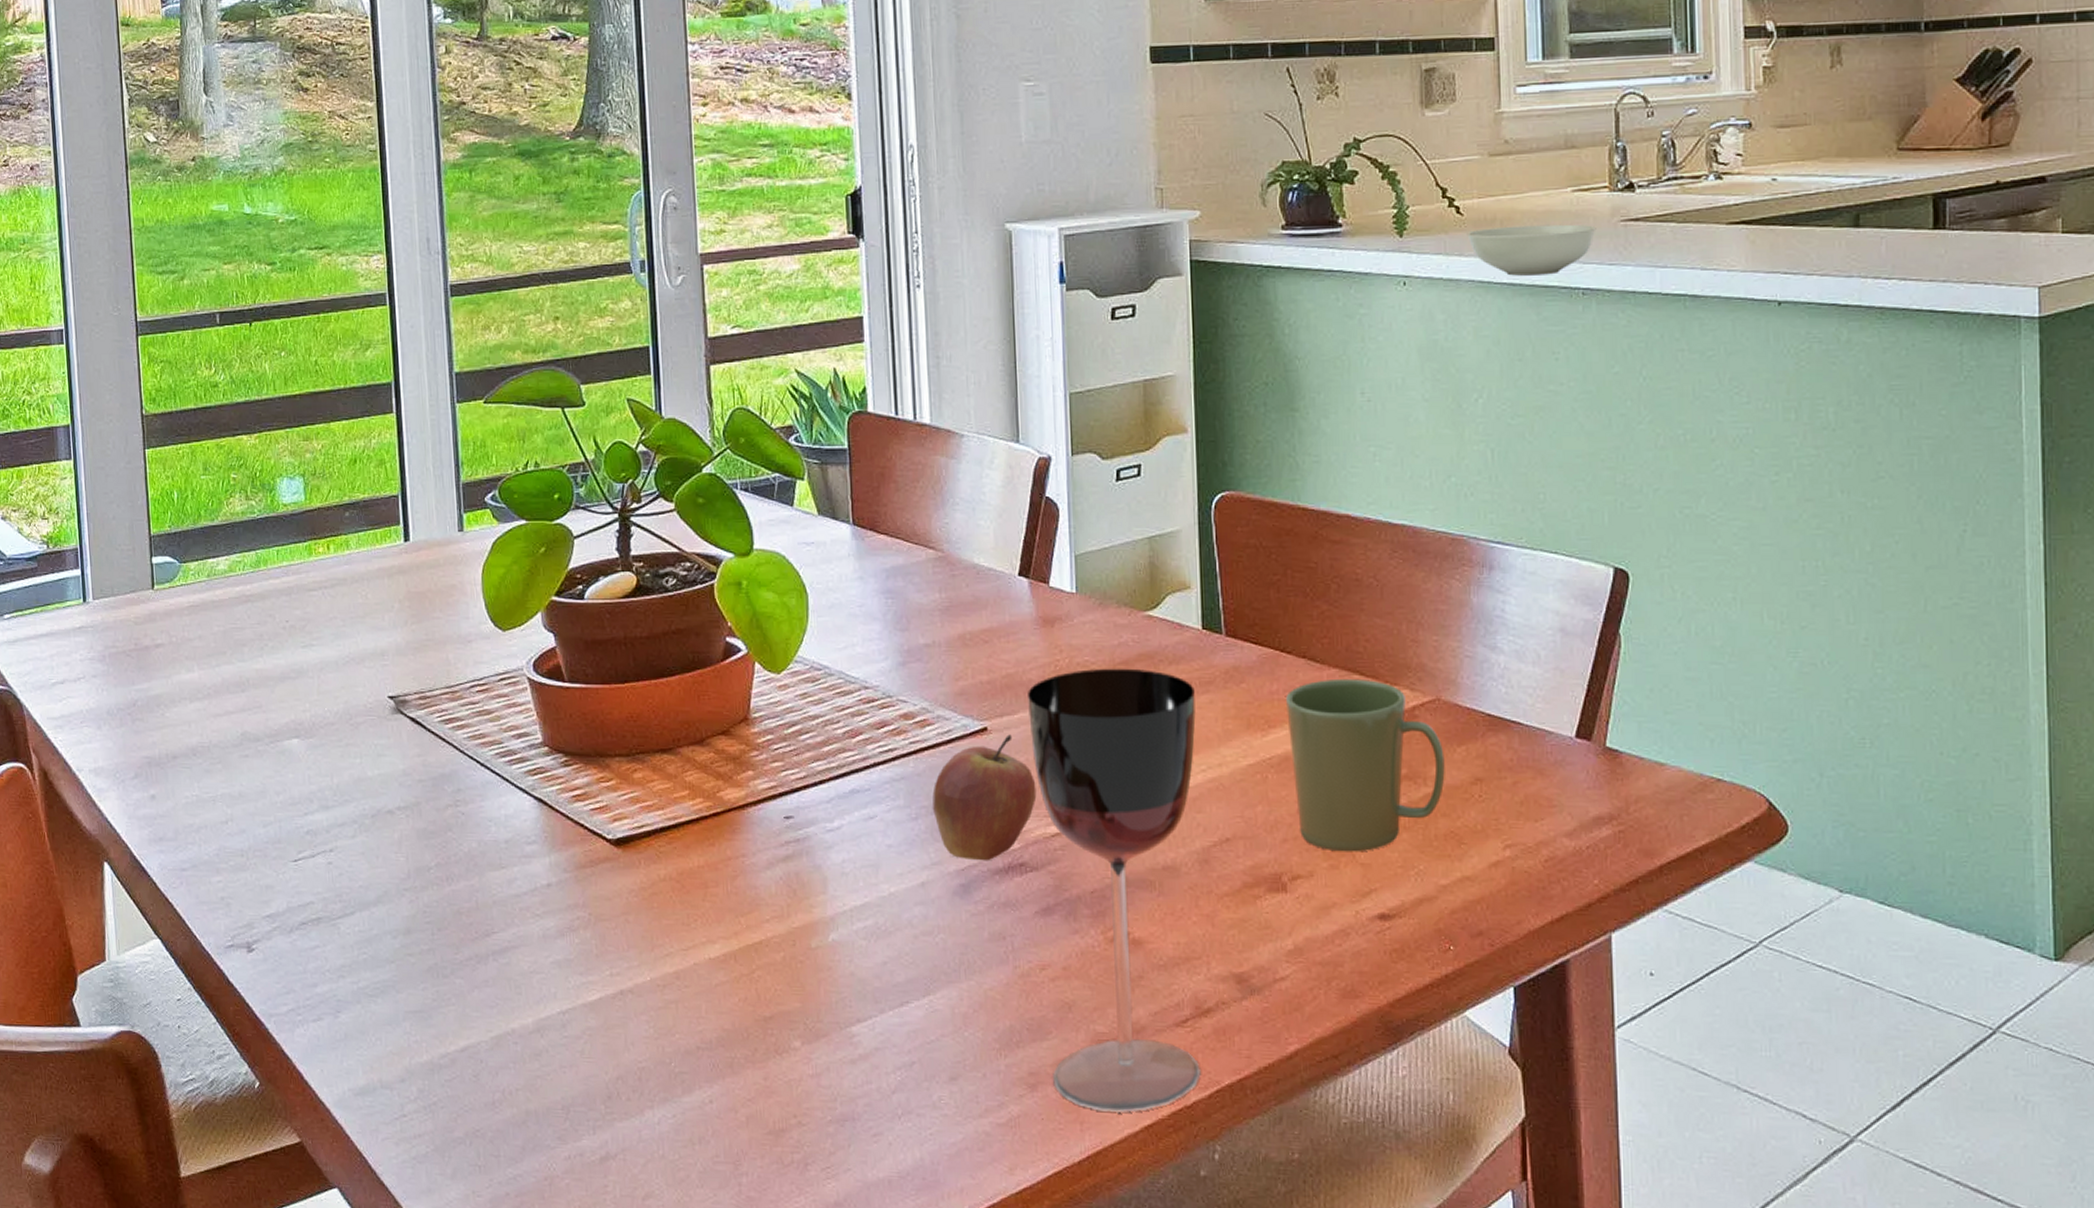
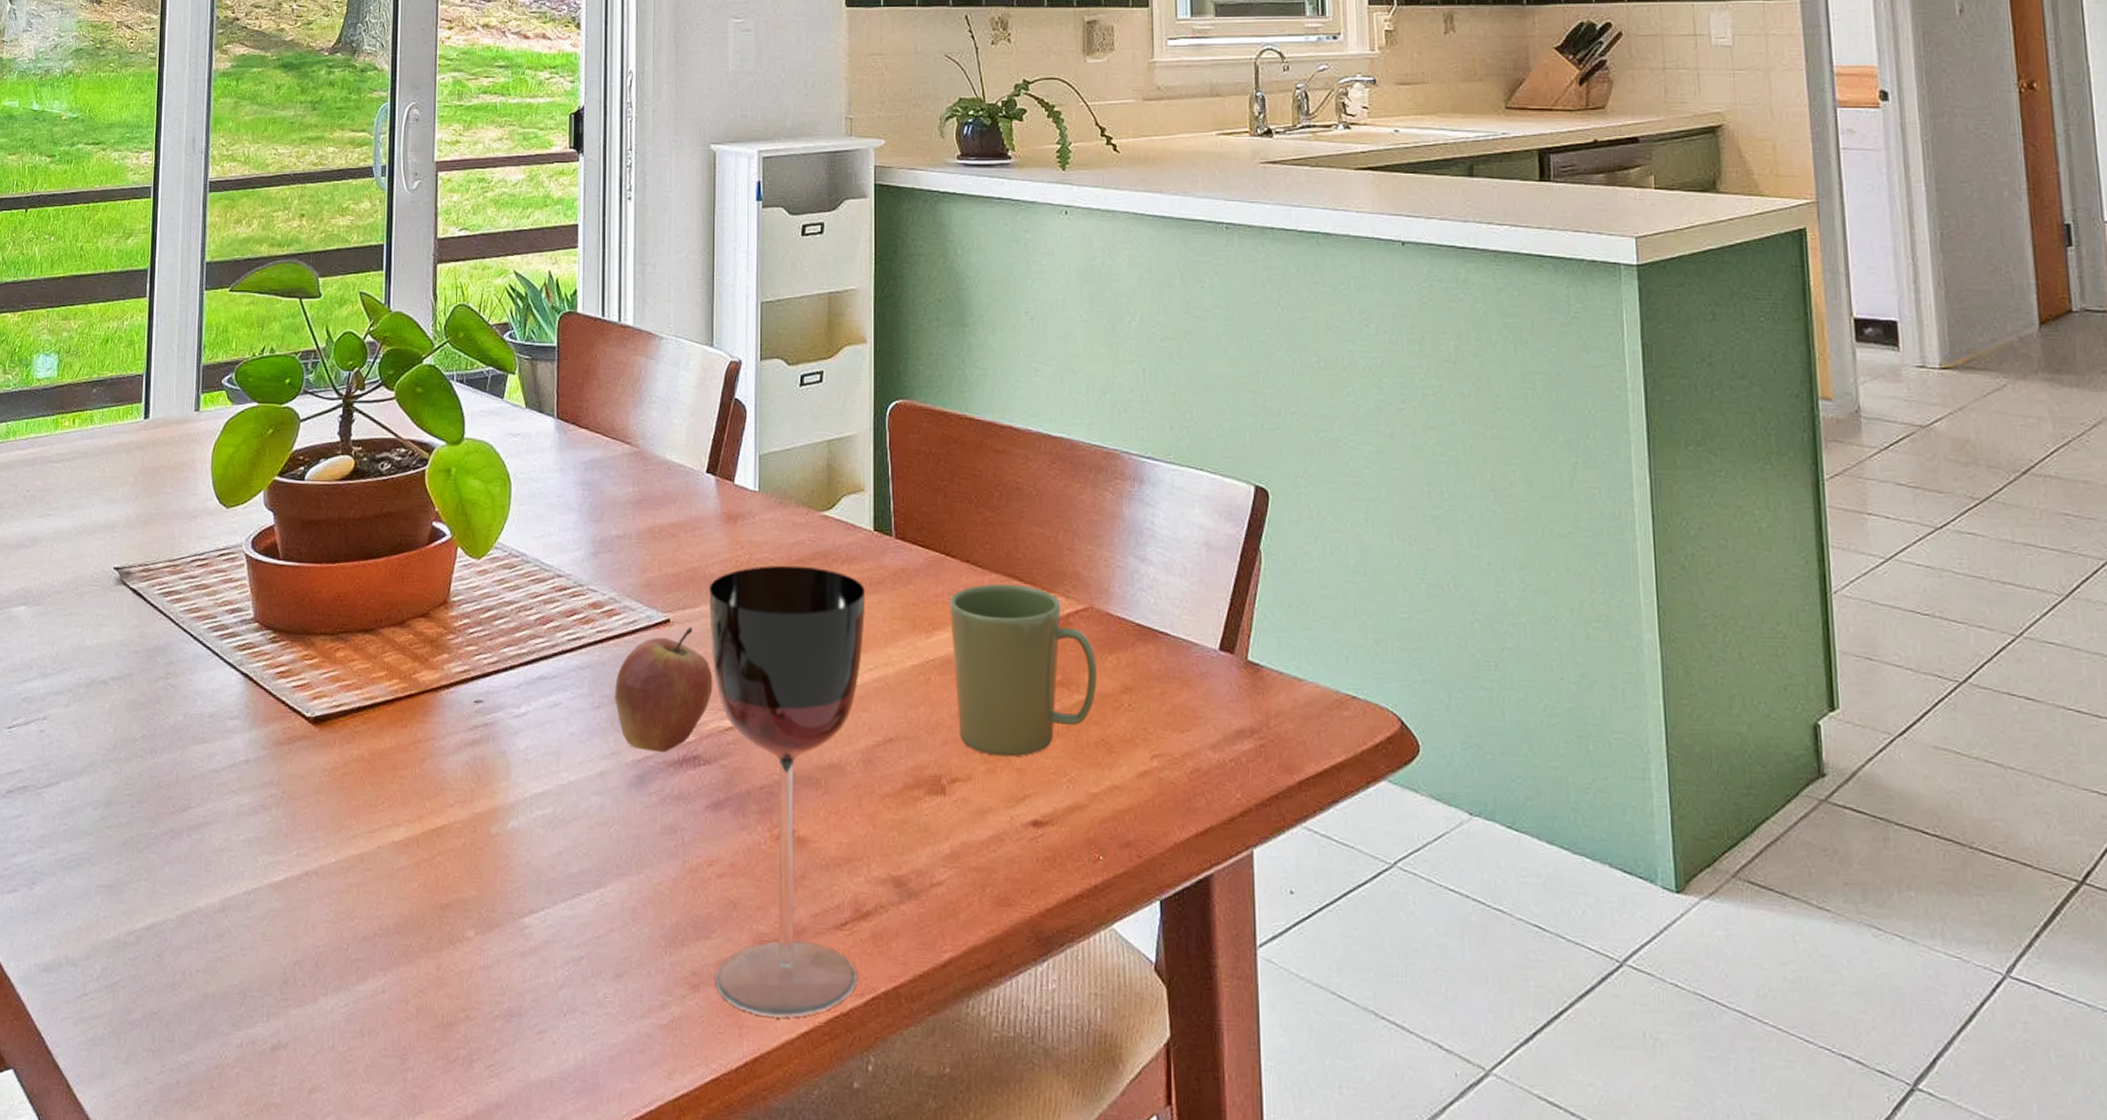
bowl: present [1467,224,1597,276] -> none [1123,164,1239,210]

